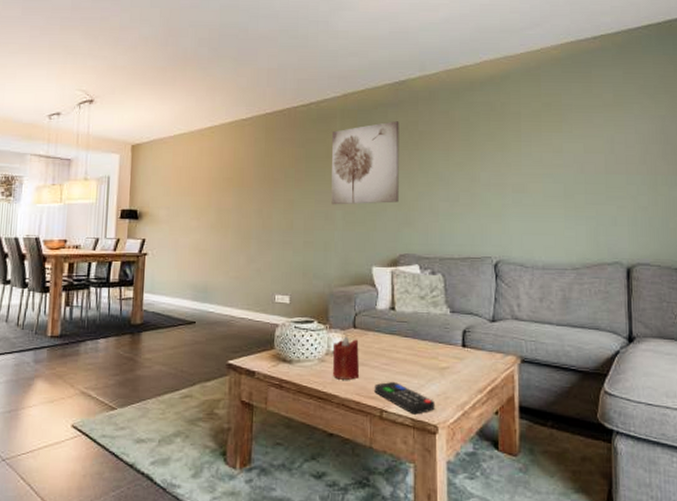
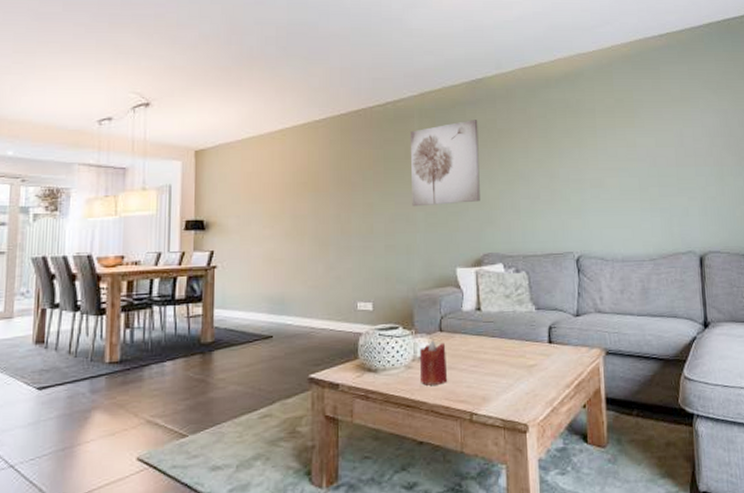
remote control: present [374,381,435,415] -> none [463,382,524,415]

